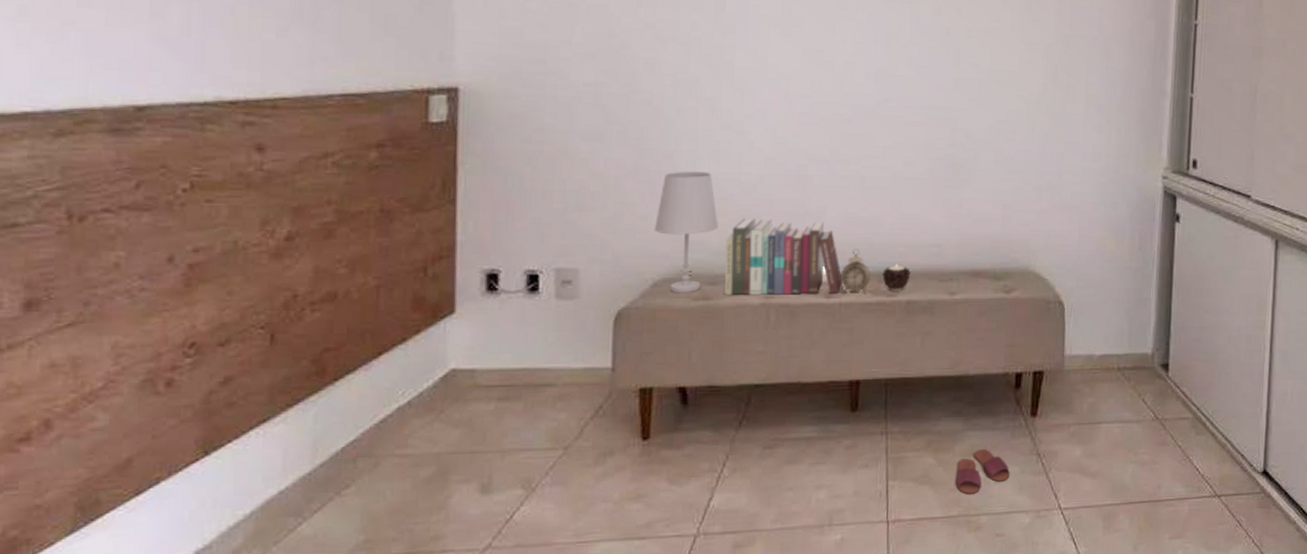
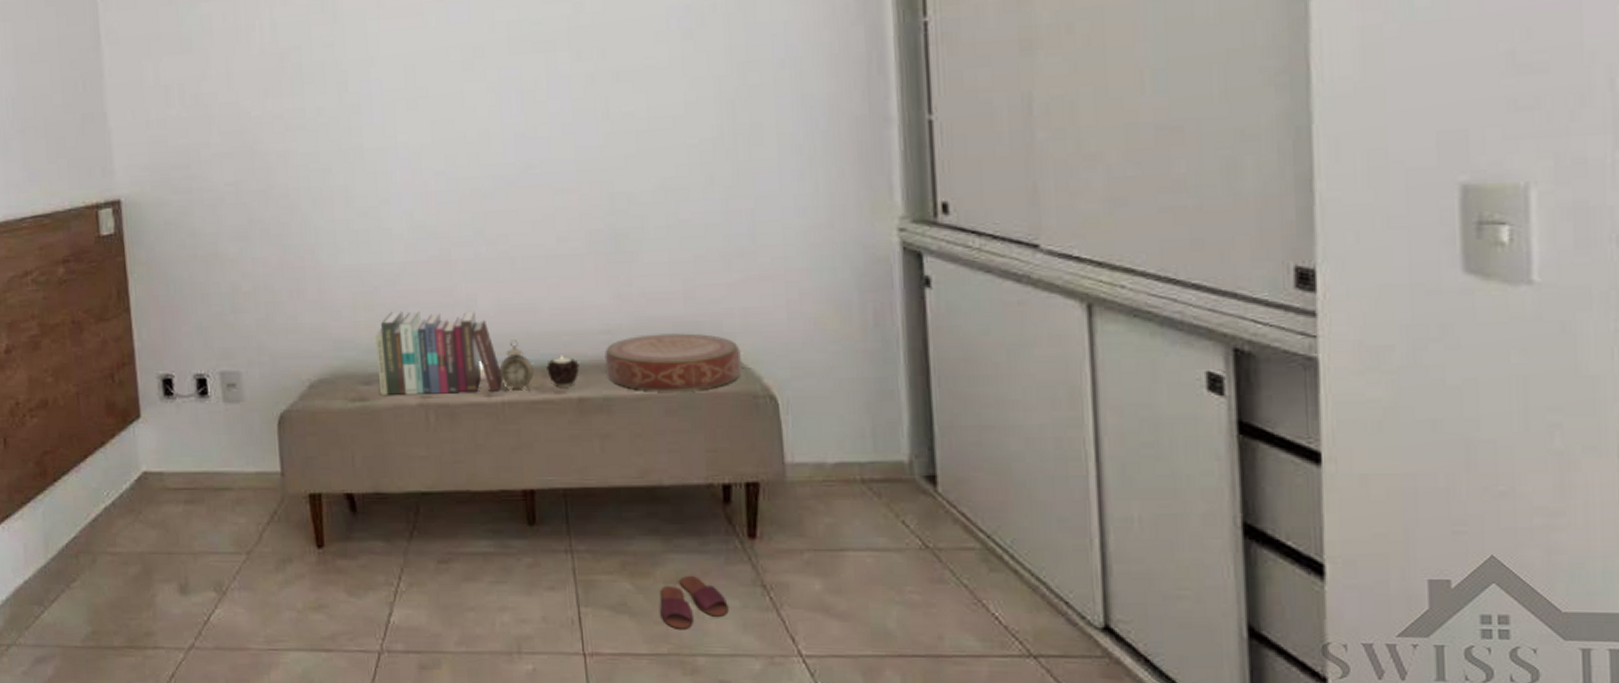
table lamp: present [655,171,718,293] -> none [305,264,366,395]
cushion: none [932,249,1041,297] -> present [604,333,742,392]

